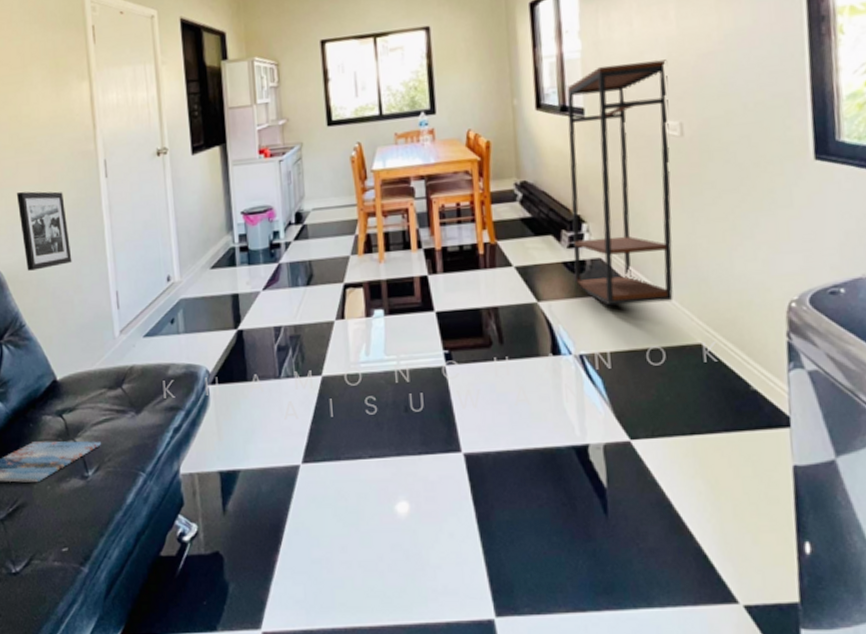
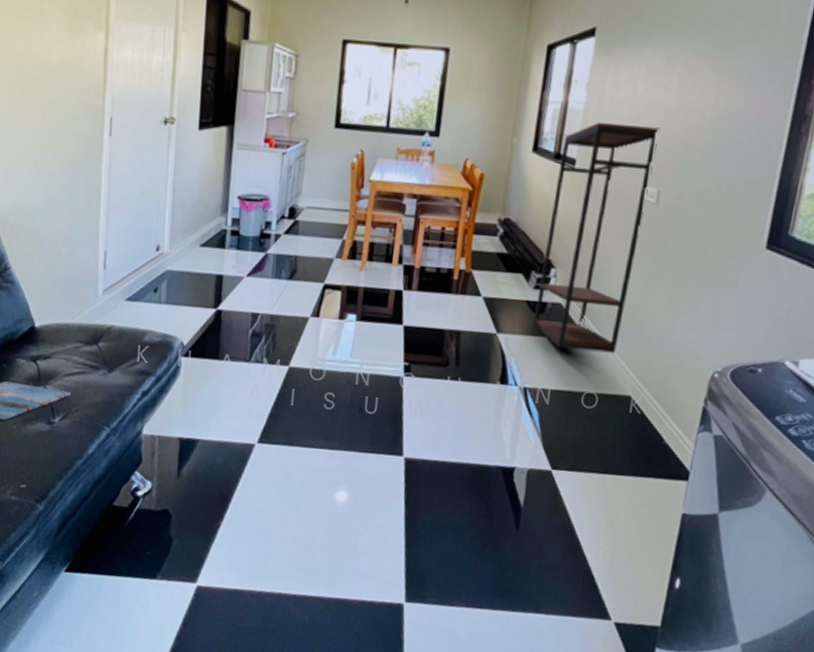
picture frame: present [16,191,72,271] -> none [16,134,65,216]

